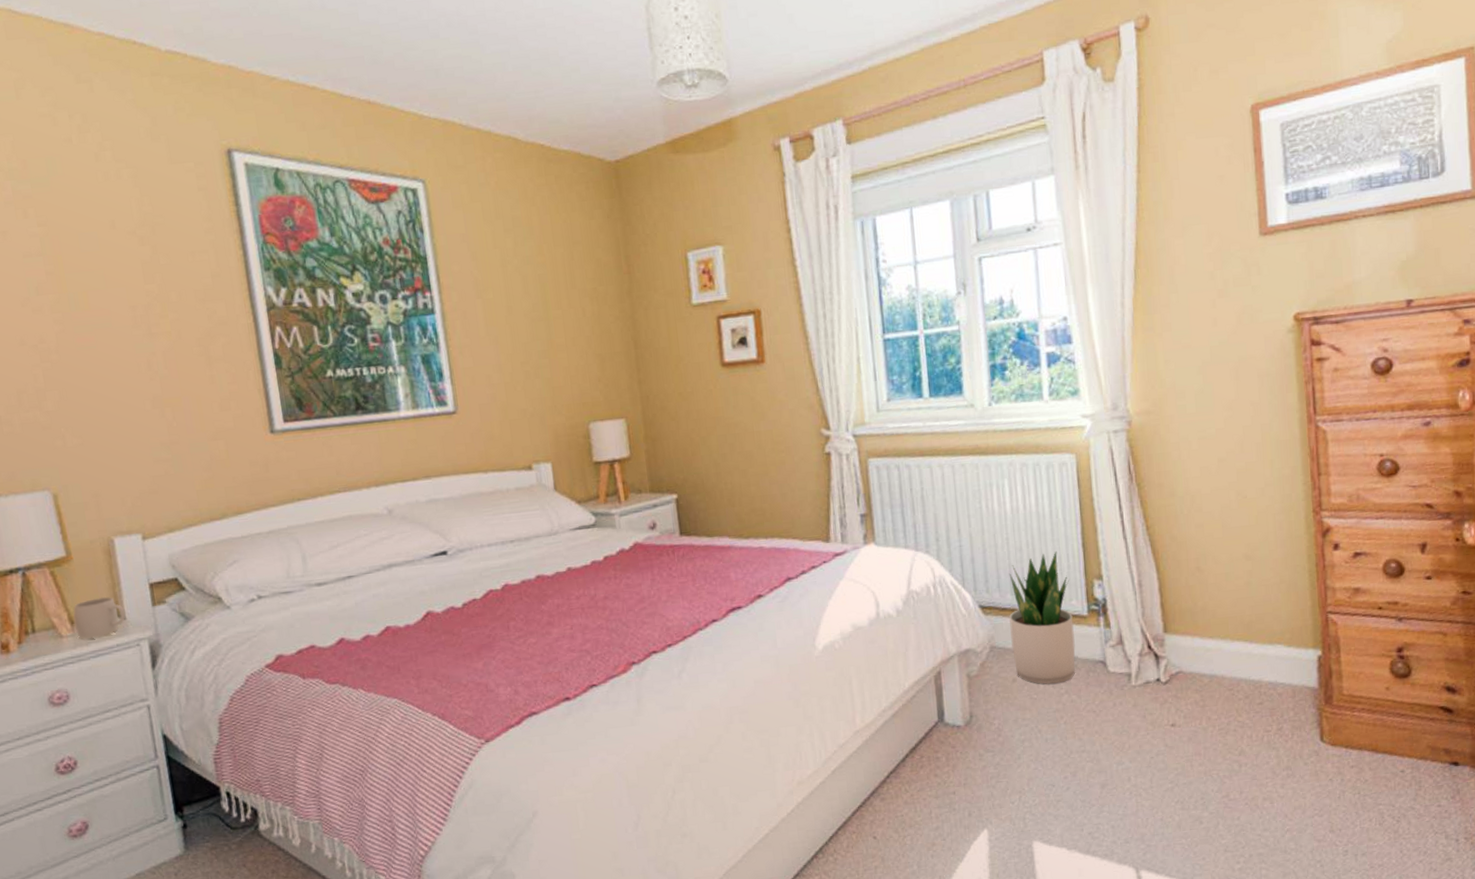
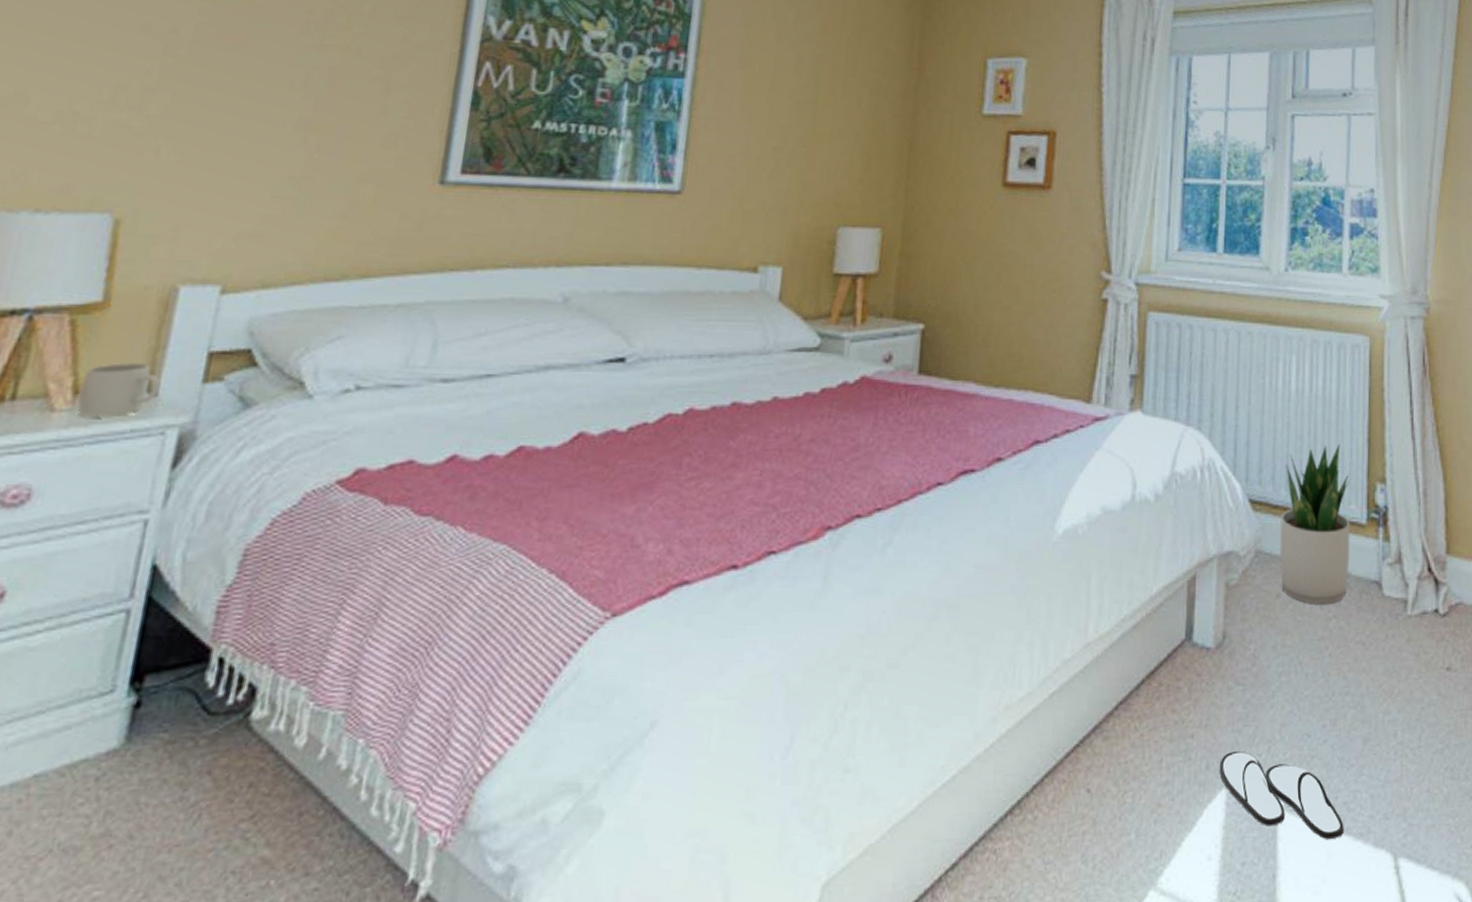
slippers: none [979,800,1091,861] -> present [1219,750,1344,839]

